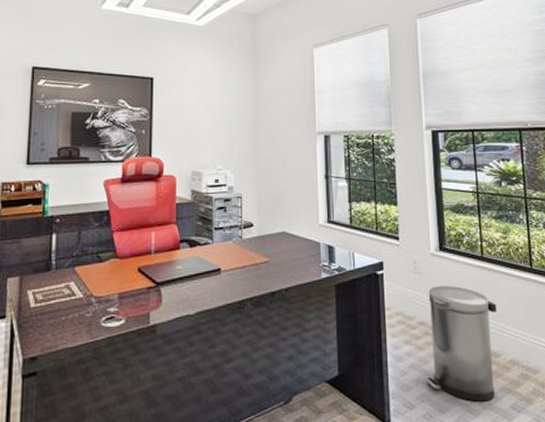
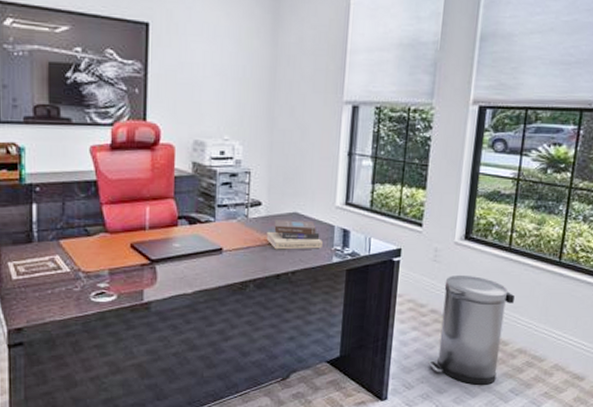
books: none [259,239,311,268] -> present [266,219,323,250]

